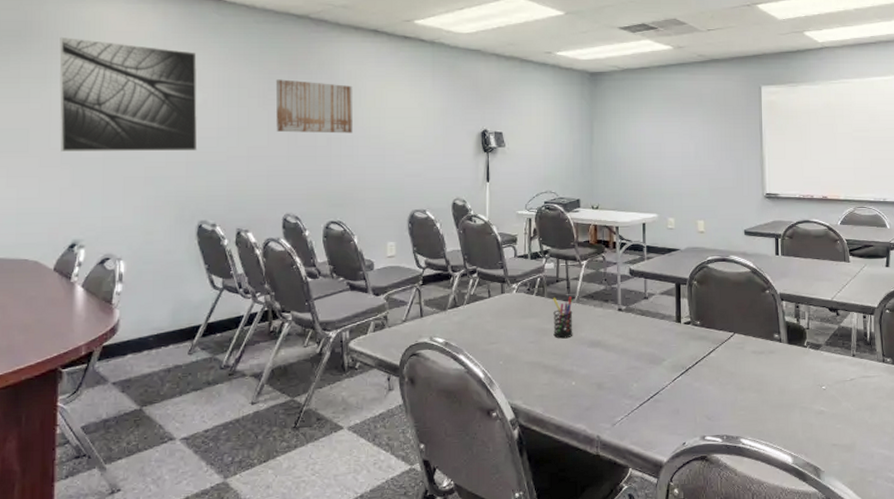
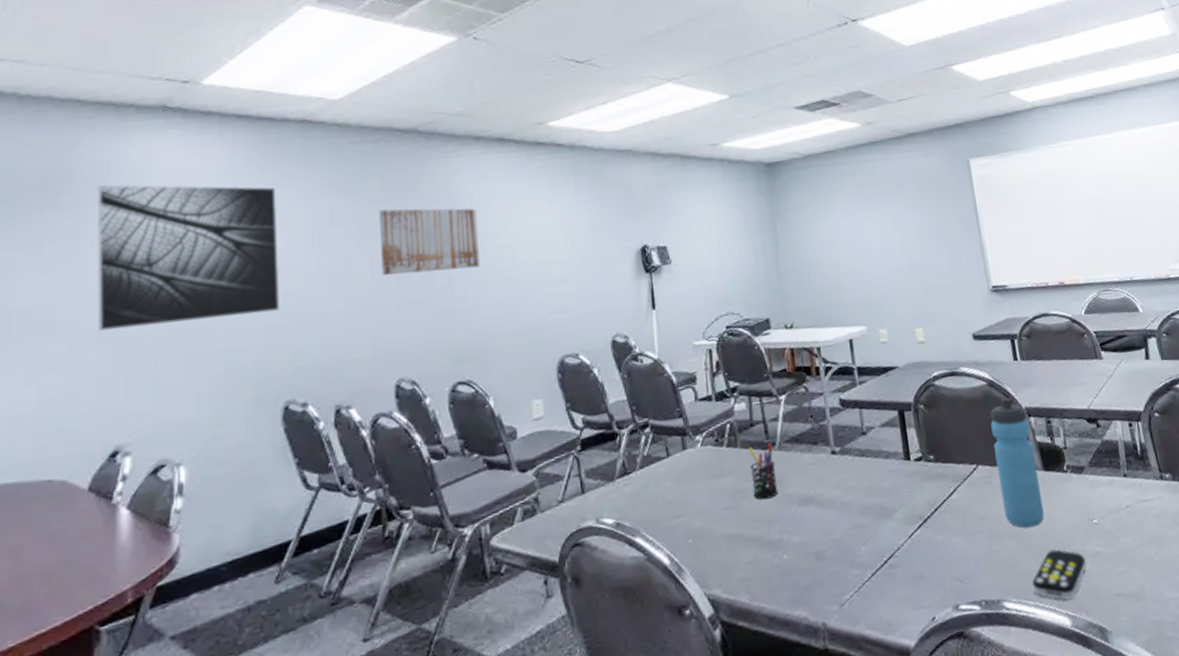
water bottle: none [749,283,783,386] -> present [990,397,1045,528]
remote control: none [766,404,811,444] -> present [1032,548,1087,601]

